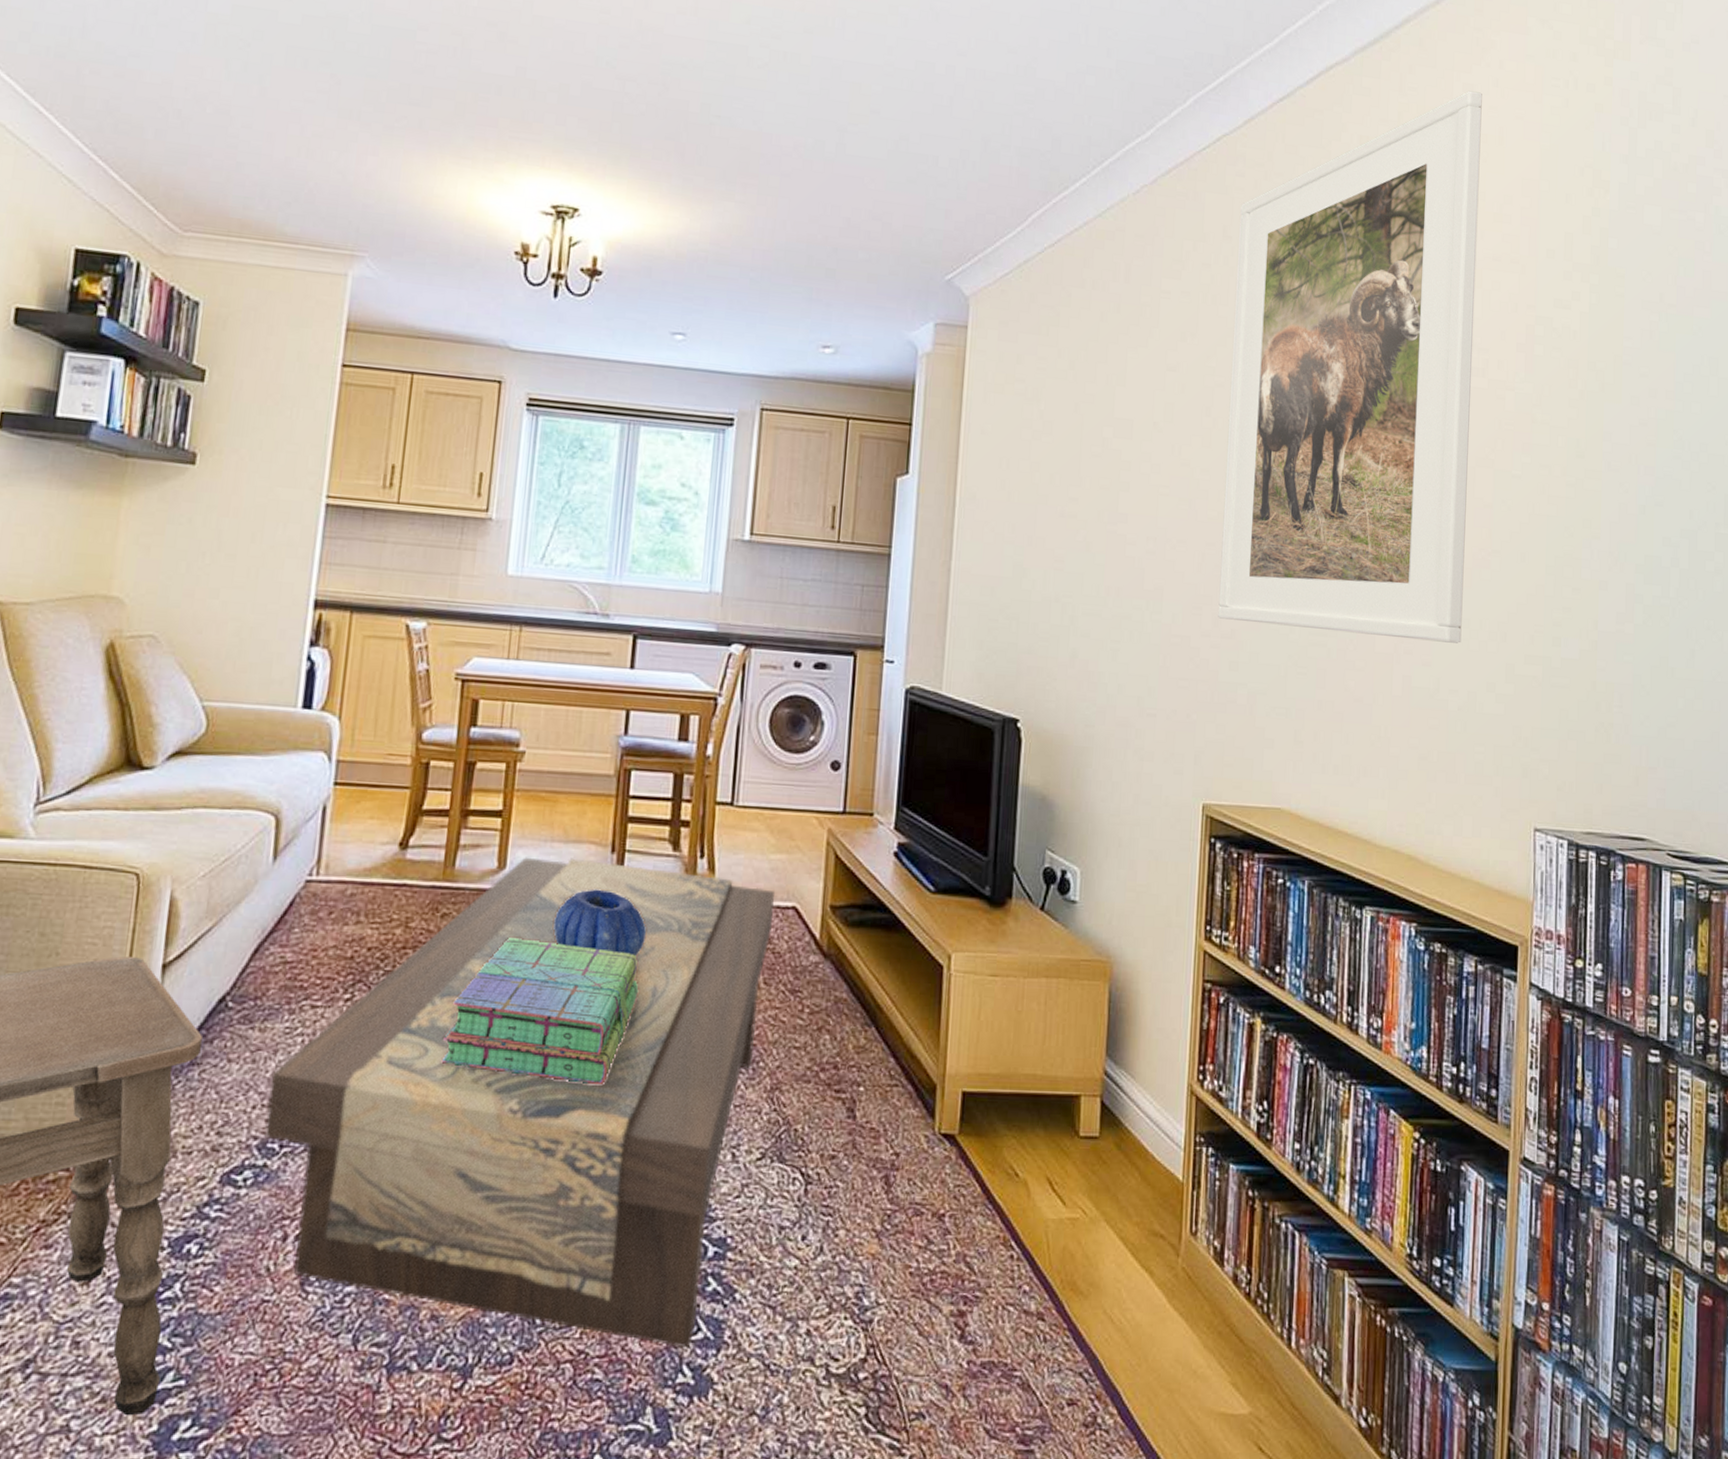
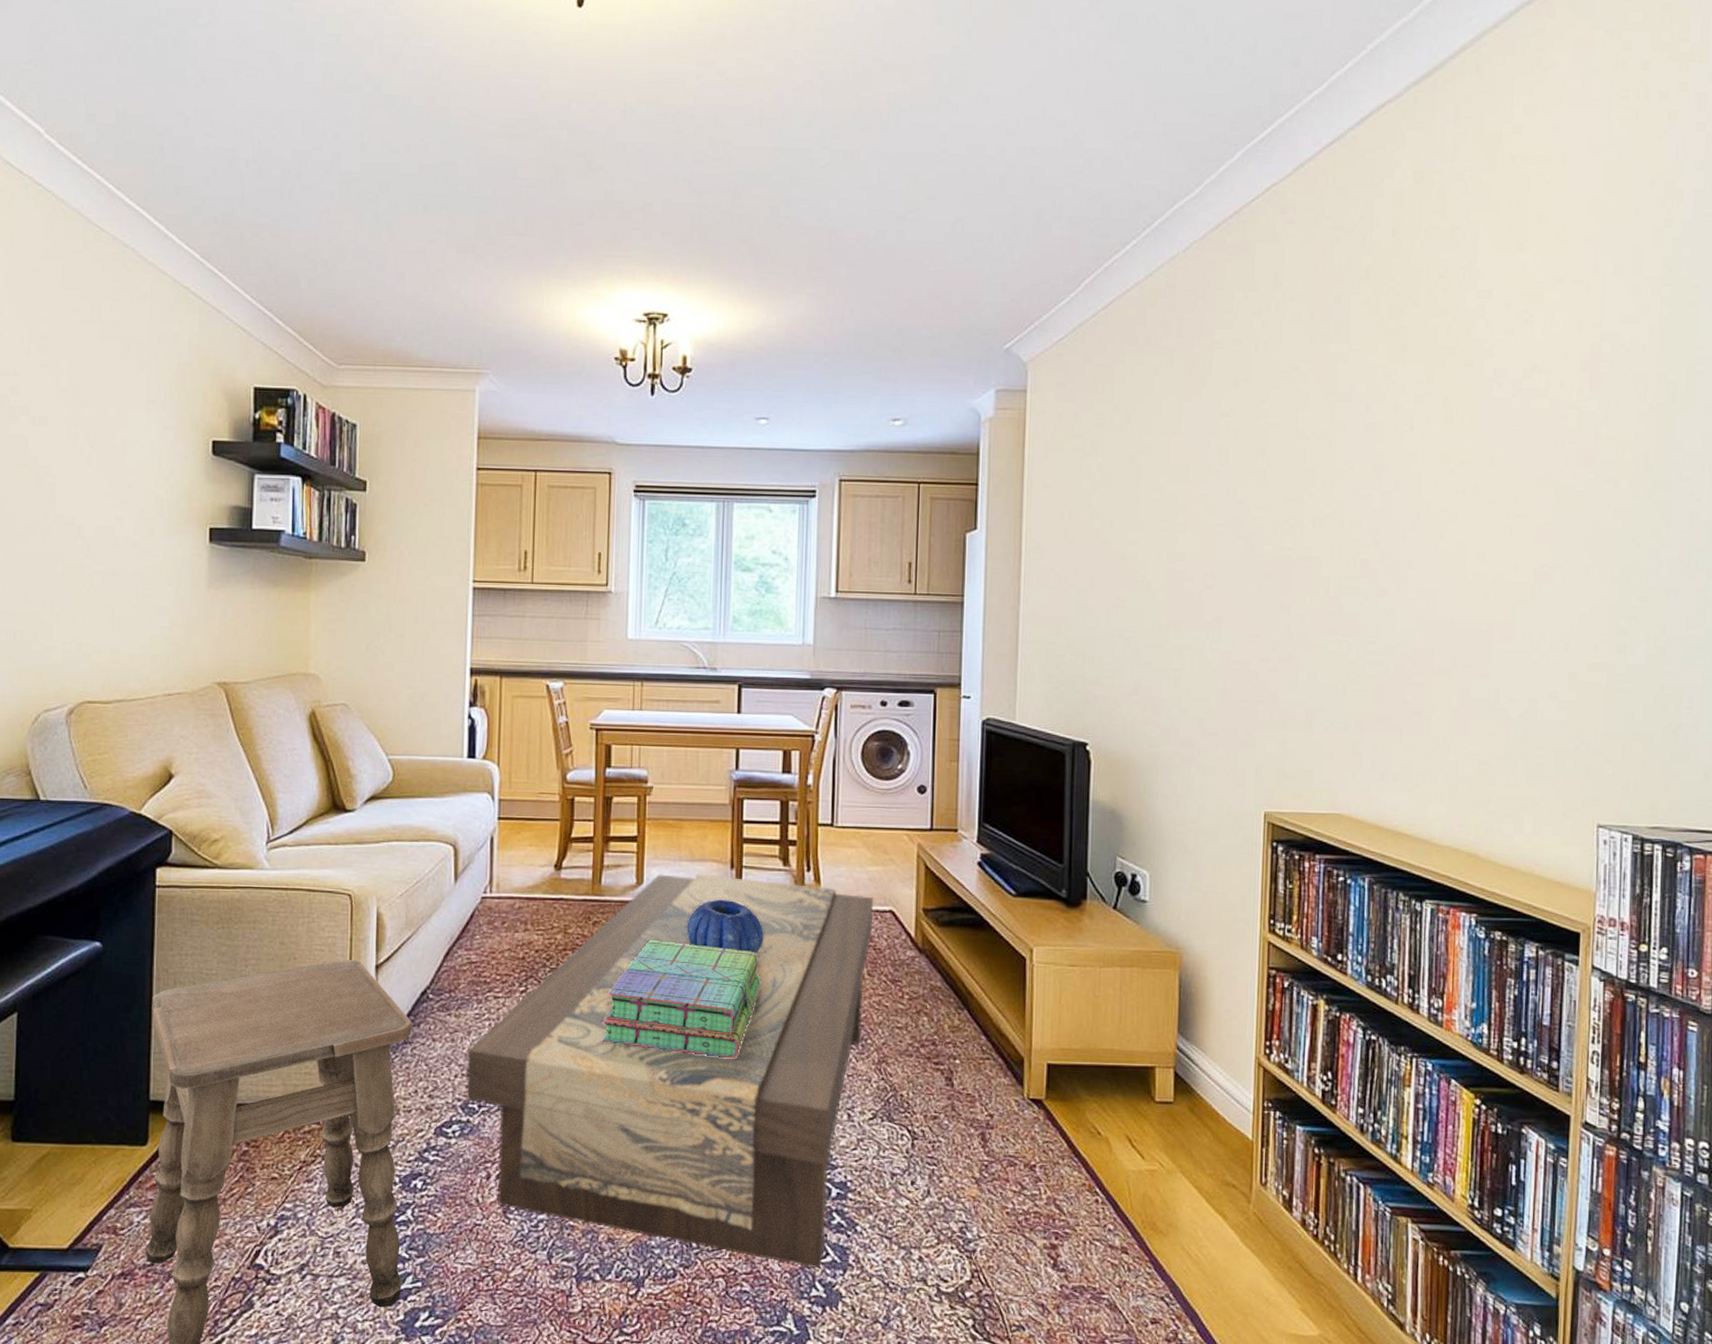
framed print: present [1218,91,1482,643] -> none [1276,113,1544,655]

